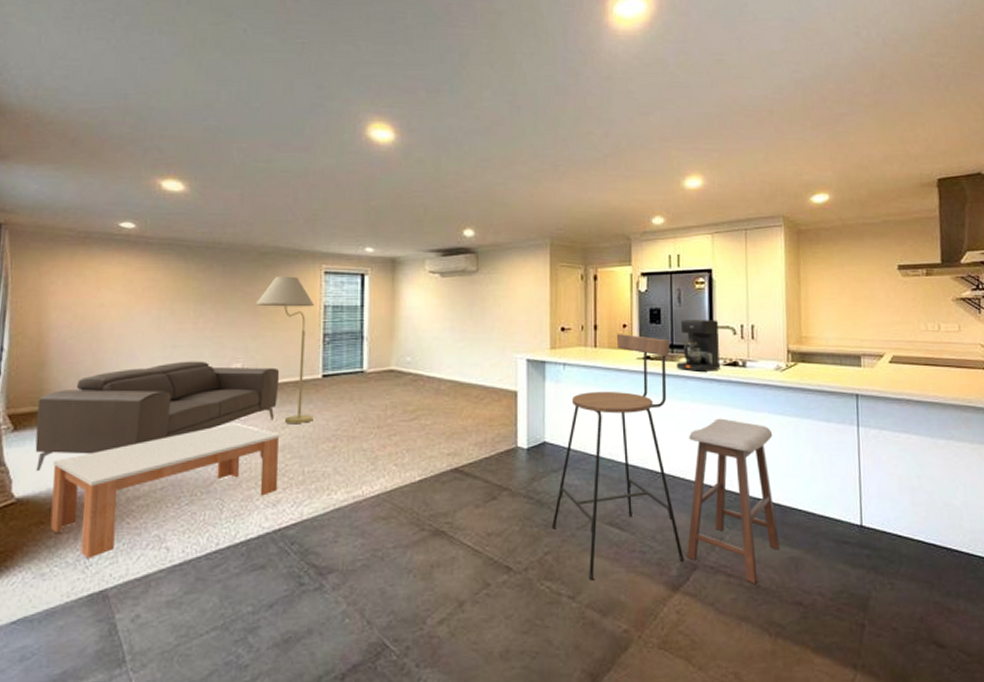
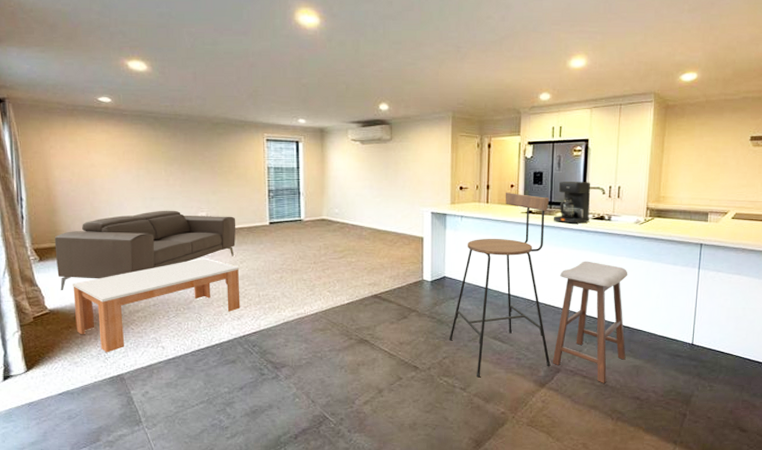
floor lamp: present [255,276,315,423] -> none [213,143,264,259]

